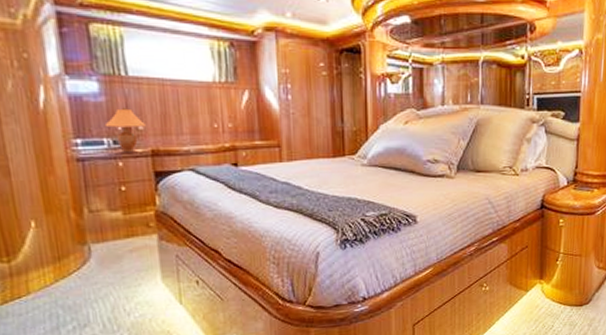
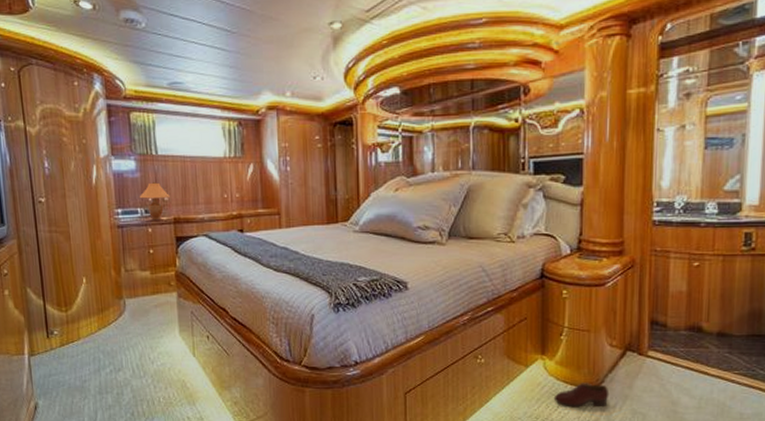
shoe: none [549,302,596,325] -> present [553,383,610,408]

